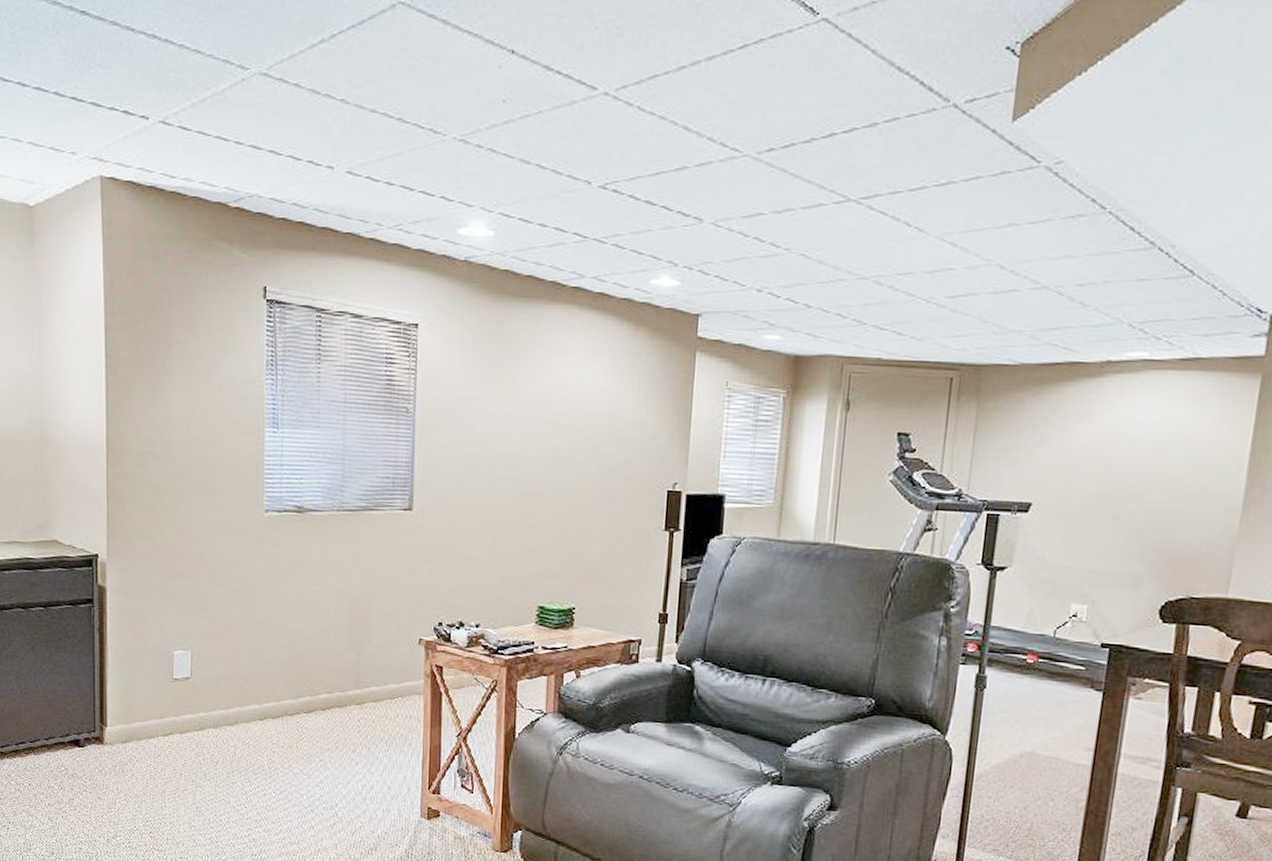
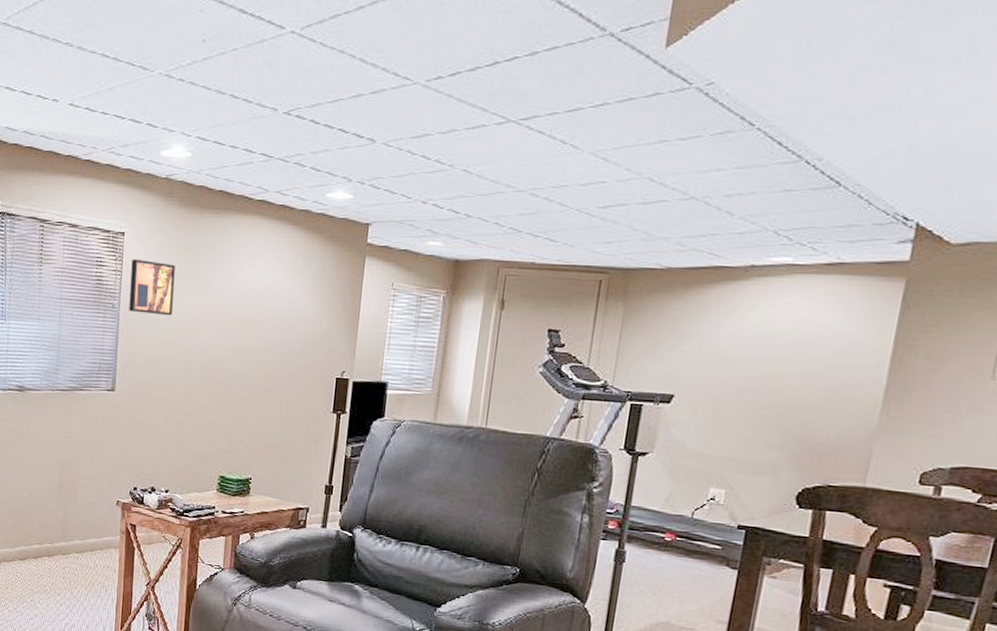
wall art: none [426,355,479,422] -> present [129,258,175,316]

